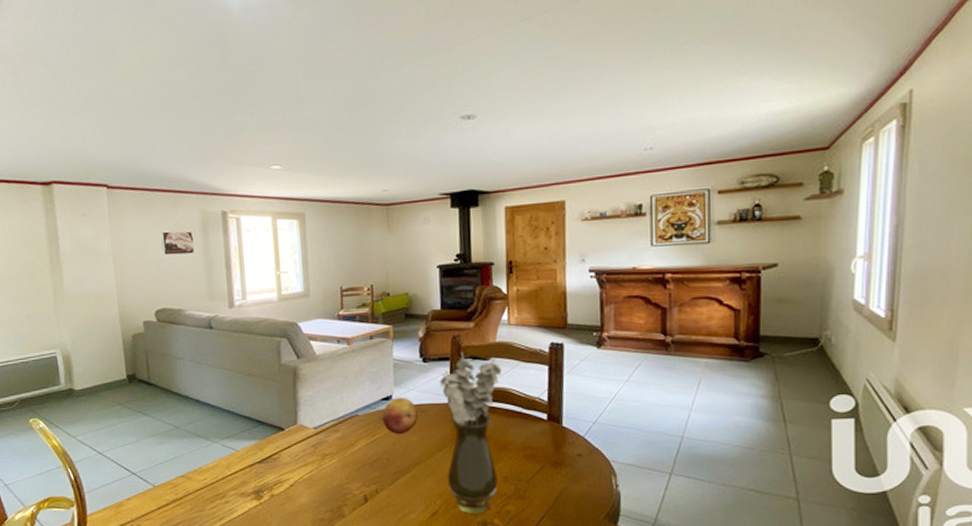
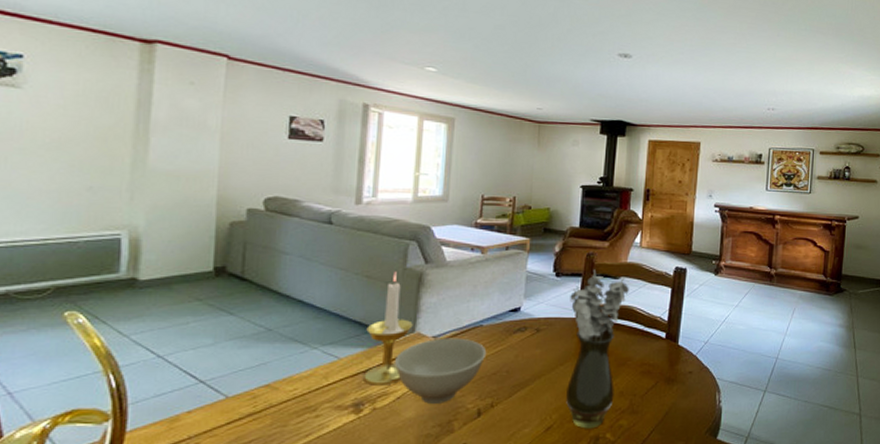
candlestick: none [255,368,295,475] -> present [364,271,413,386]
bowl: none [283,428,366,491] -> present [394,338,487,404]
fruit: present [382,397,419,435] -> none [507,309,546,347]

